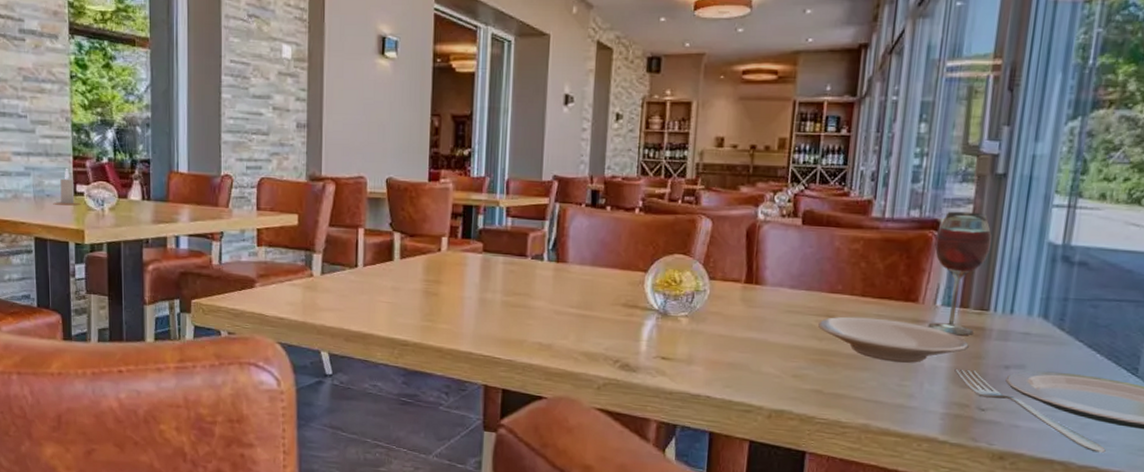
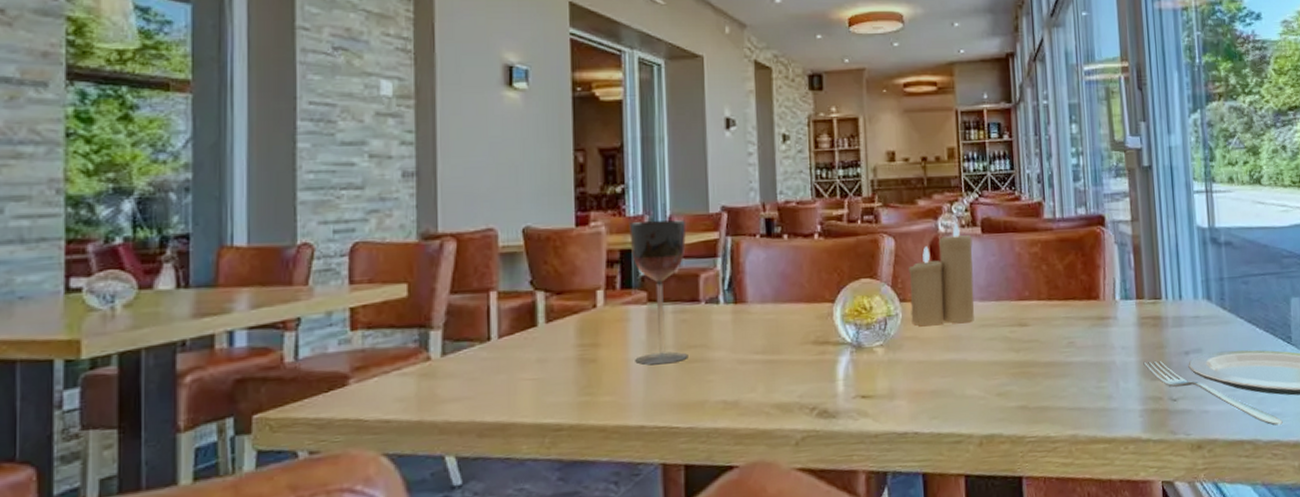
candle: present [53,169,82,206] -> none [29,258,78,310]
wineglass: none [469,182,520,306] -> present [629,220,688,365]
candle: none [718,213,791,307] -> present [908,223,975,326]
saucer: present [818,316,970,363] -> none [1013,320,1152,365]
wineglass: present [928,211,992,335] -> none [1103,204,1152,327]

